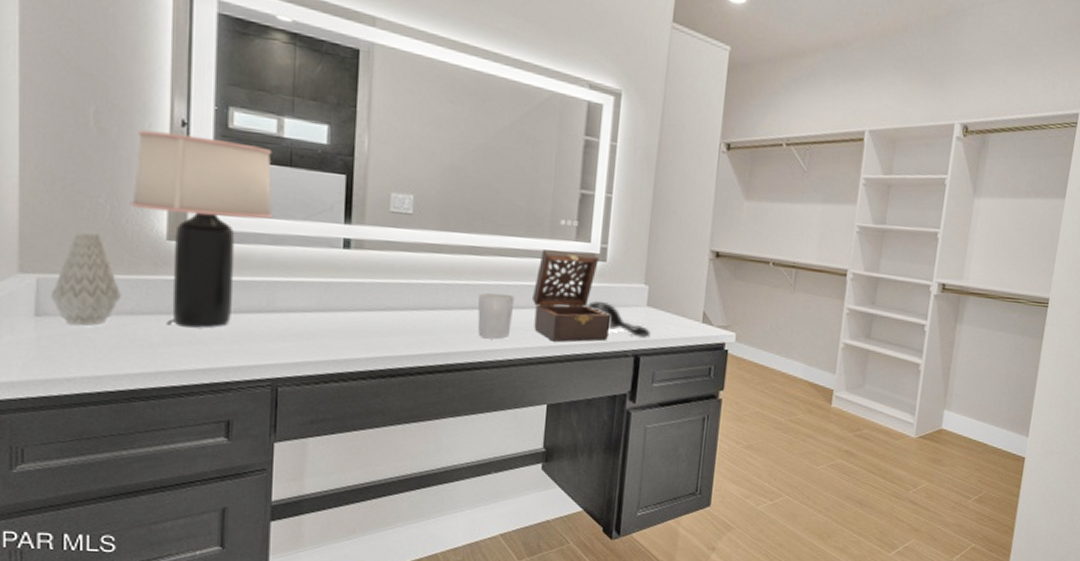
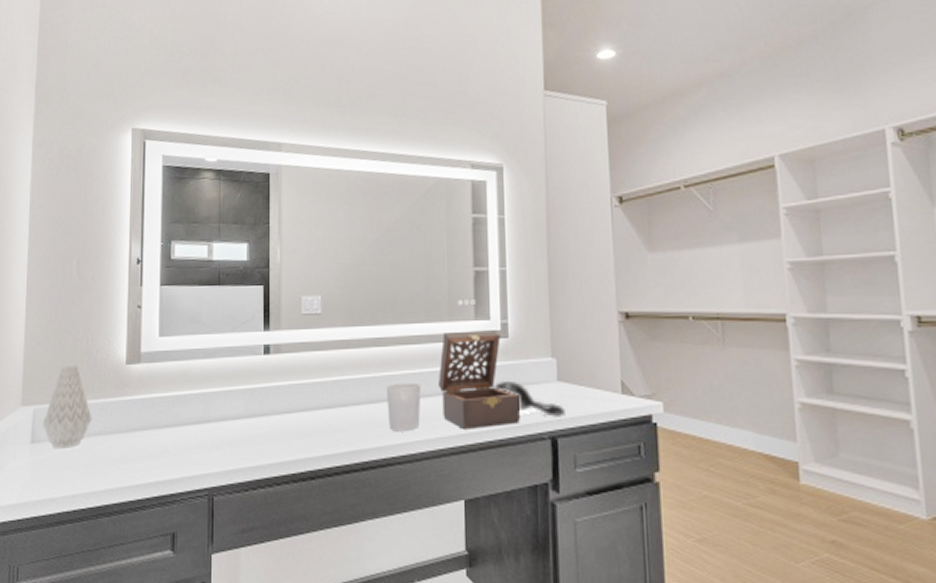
table lamp: present [130,130,274,329] -> none [99,270,207,443]

